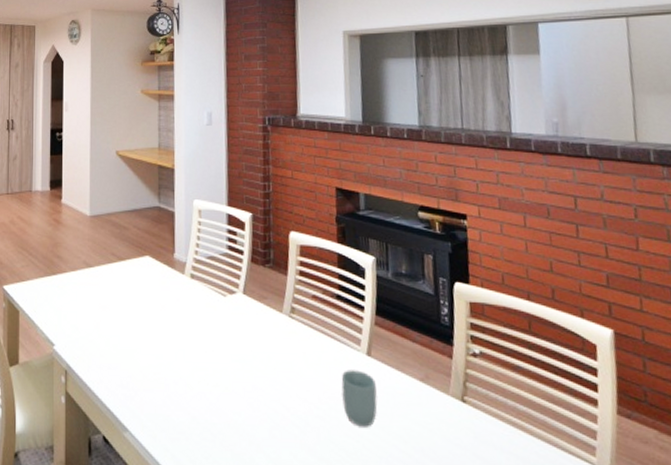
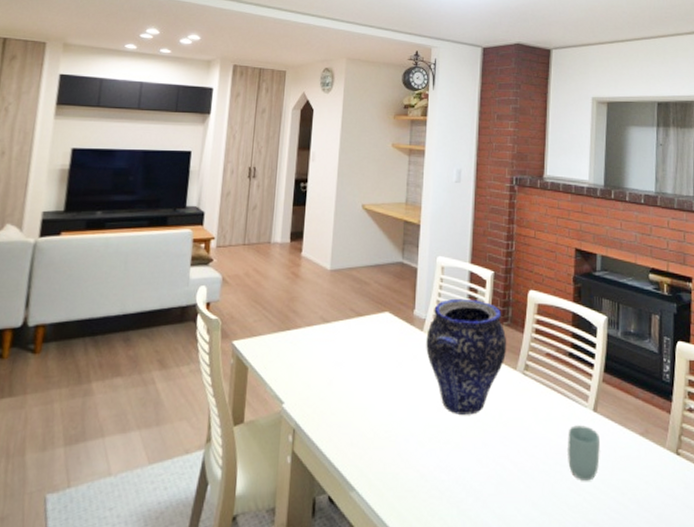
vase: none [188,241,271,358] -> present [426,298,507,415]

